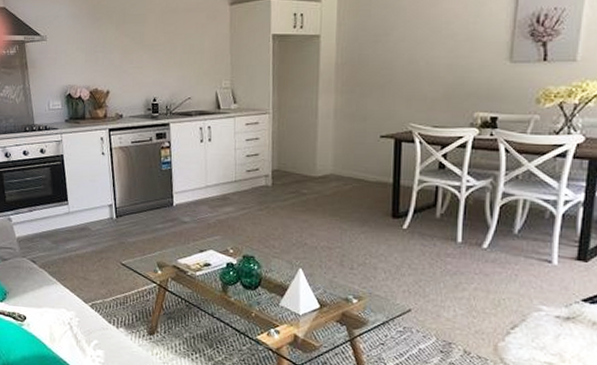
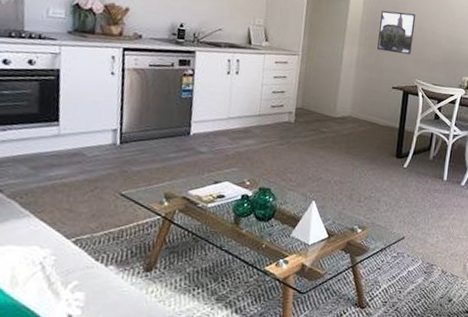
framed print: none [358,45,404,96] -> present [377,10,416,55]

